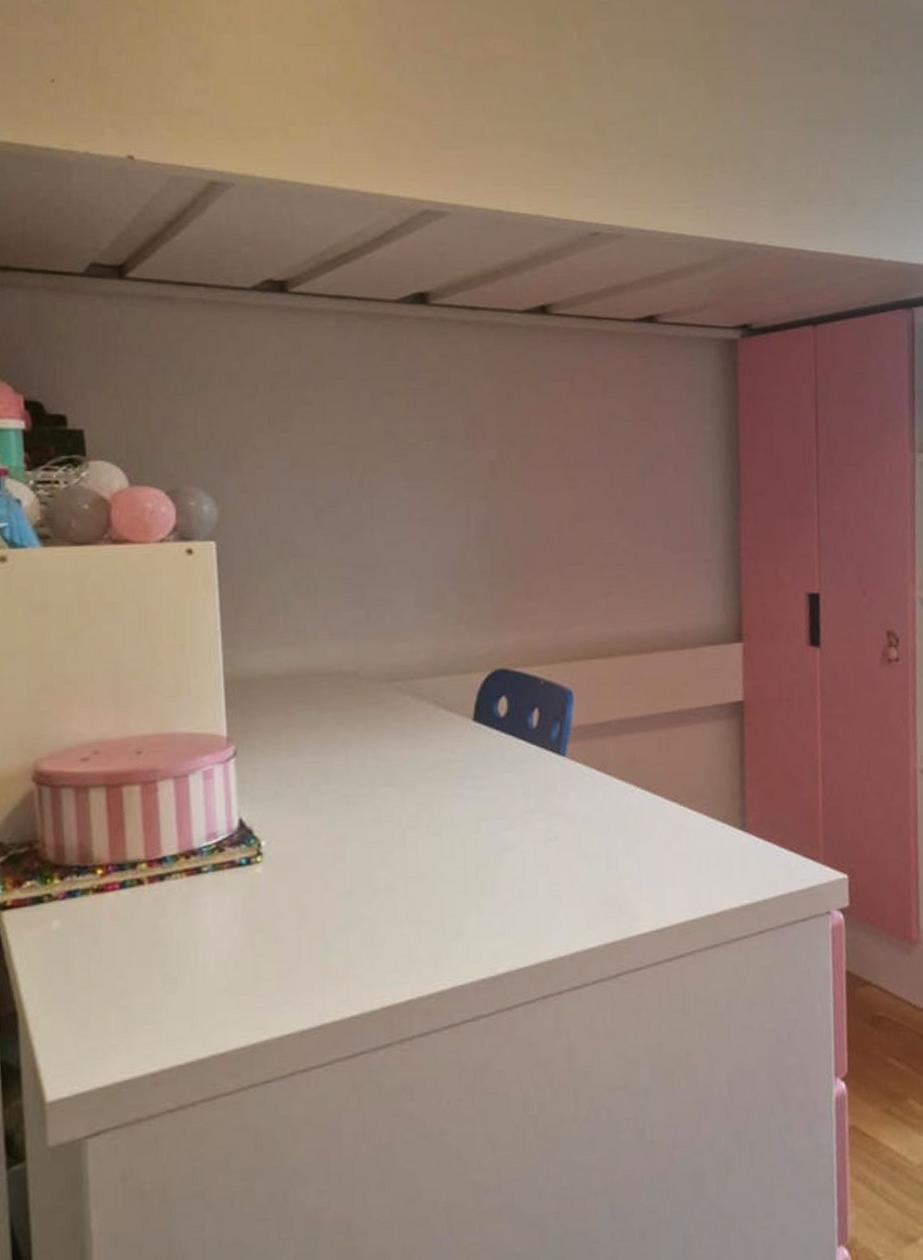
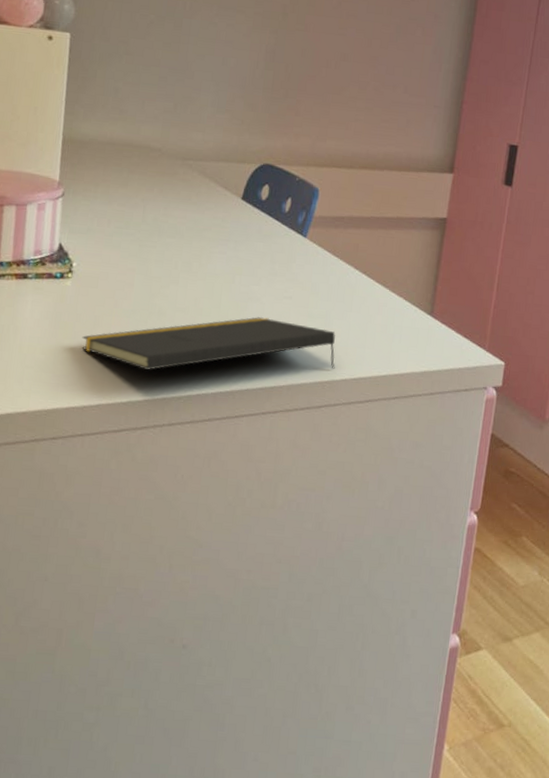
notepad: none [287,870,629,968] -> present [82,317,336,370]

